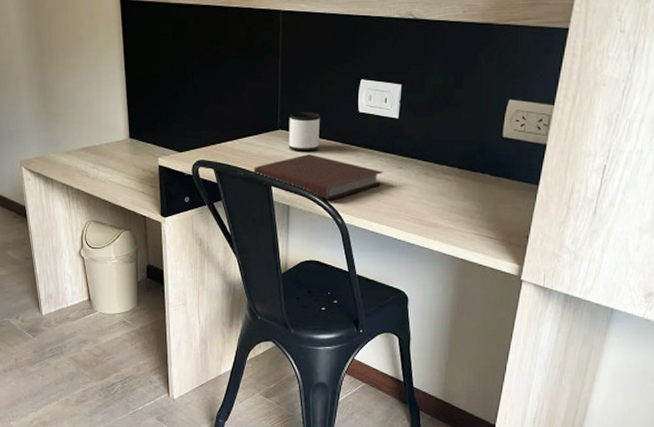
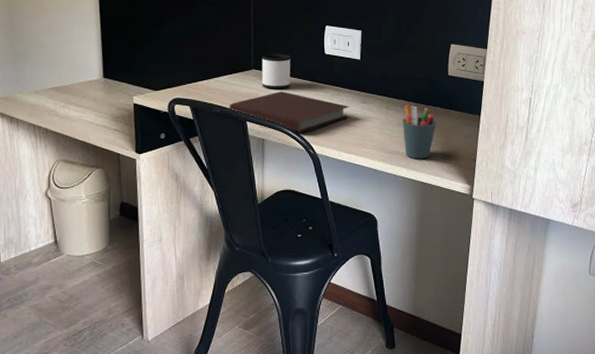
pen holder: none [443,171,485,233] -> present [402,104,437,159]

